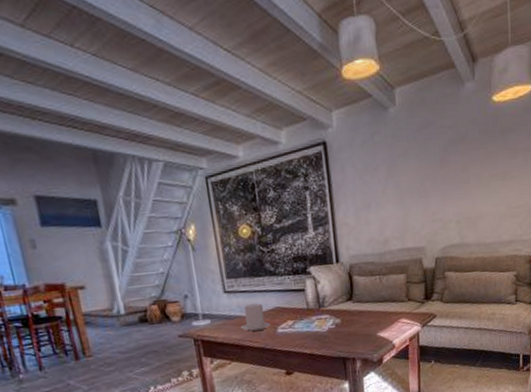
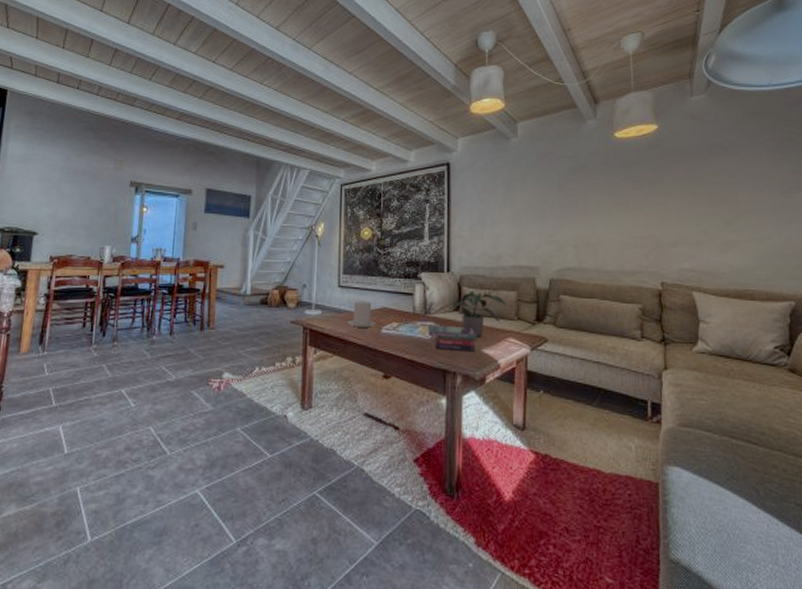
books: none [323,314,372,340] -> present [427,325,477,352]
potted plant: none [342,279,397,324] -> present [449,291,507,338]

